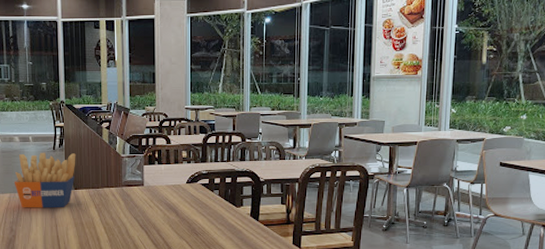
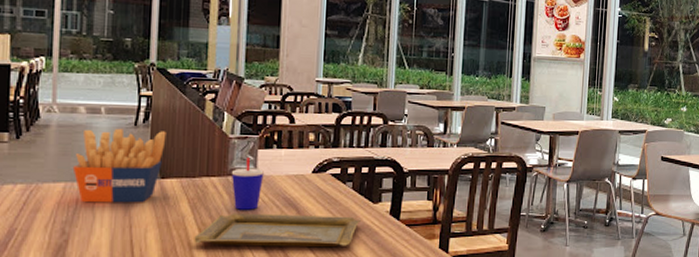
tray: none [101,215,227,243] -> present [194,213,360,248]
beverage cup: none [125,172,149,213] -> present [231,158,264,210]

